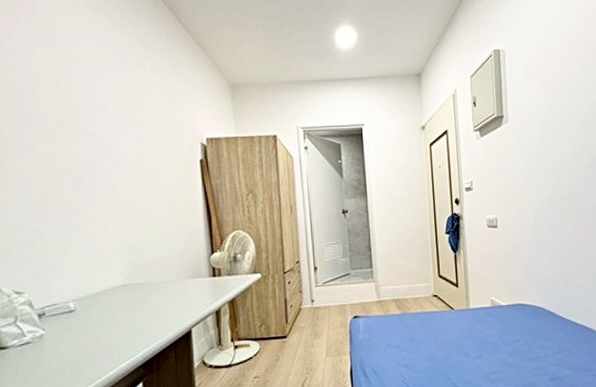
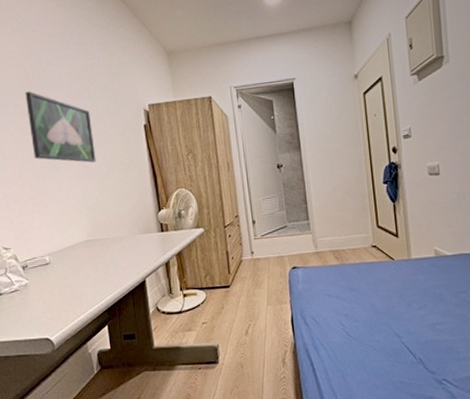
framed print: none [58,111,141,197] -> present [25,91,96,163]

